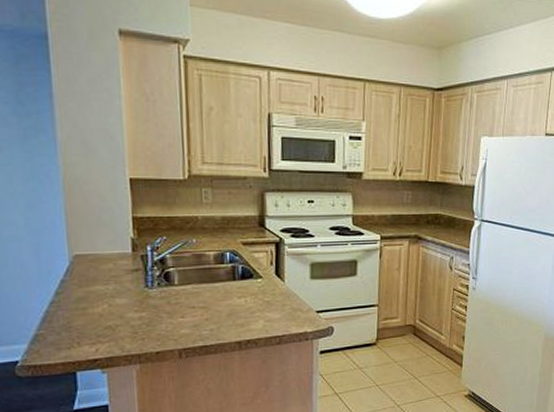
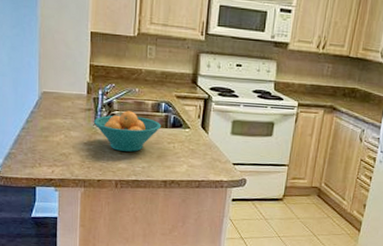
fruit bowl: none [145,266,229,314] -> present [94,111,162,152]

